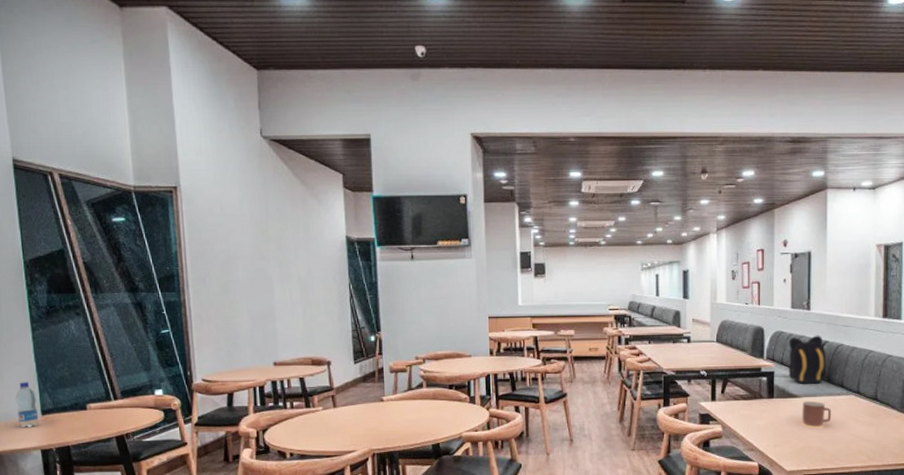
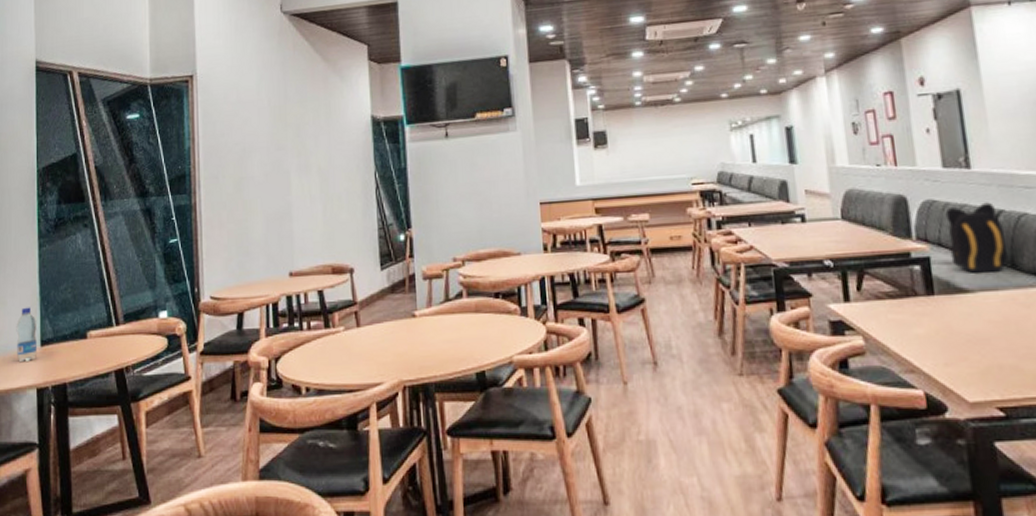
mug: present [802,400,832,428] -> none [978,296,1027,336]

